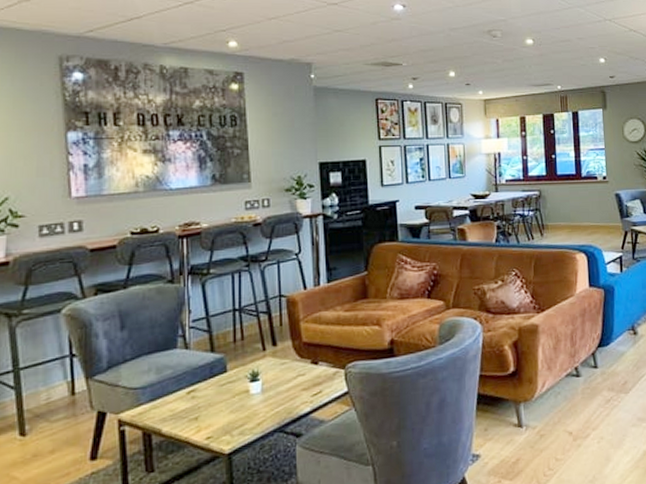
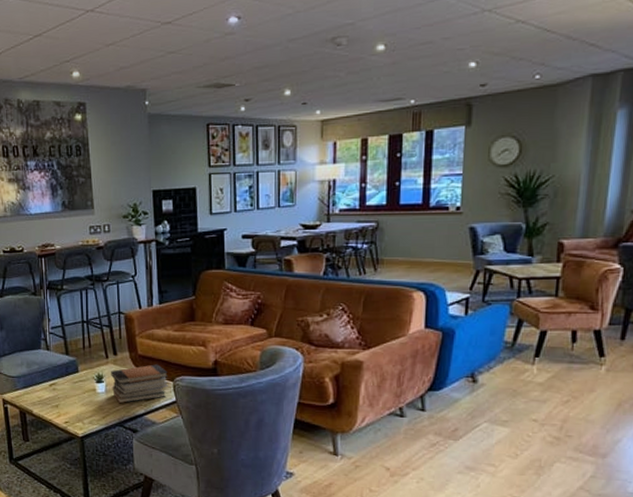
book stack: none [269,351,338,404] -> present [111,364,168,404]

